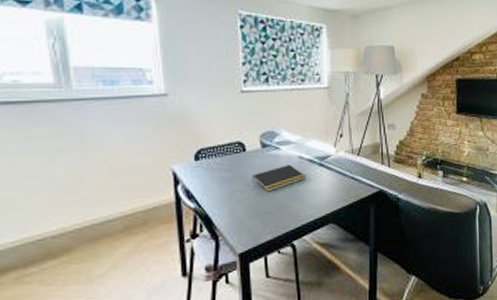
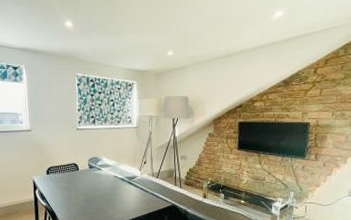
notepad: present [252,165,305,192] -> none [82,181,118,199]

